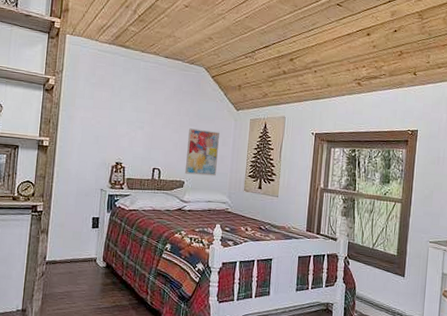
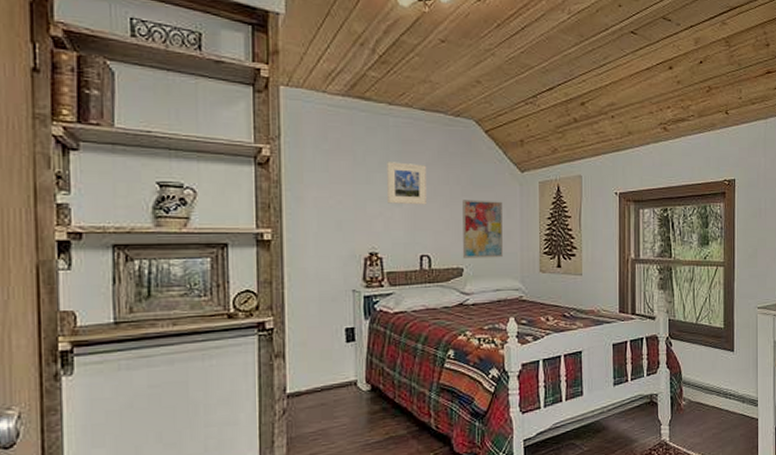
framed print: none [133,95,164,130] -> present [387,162,426,205]

